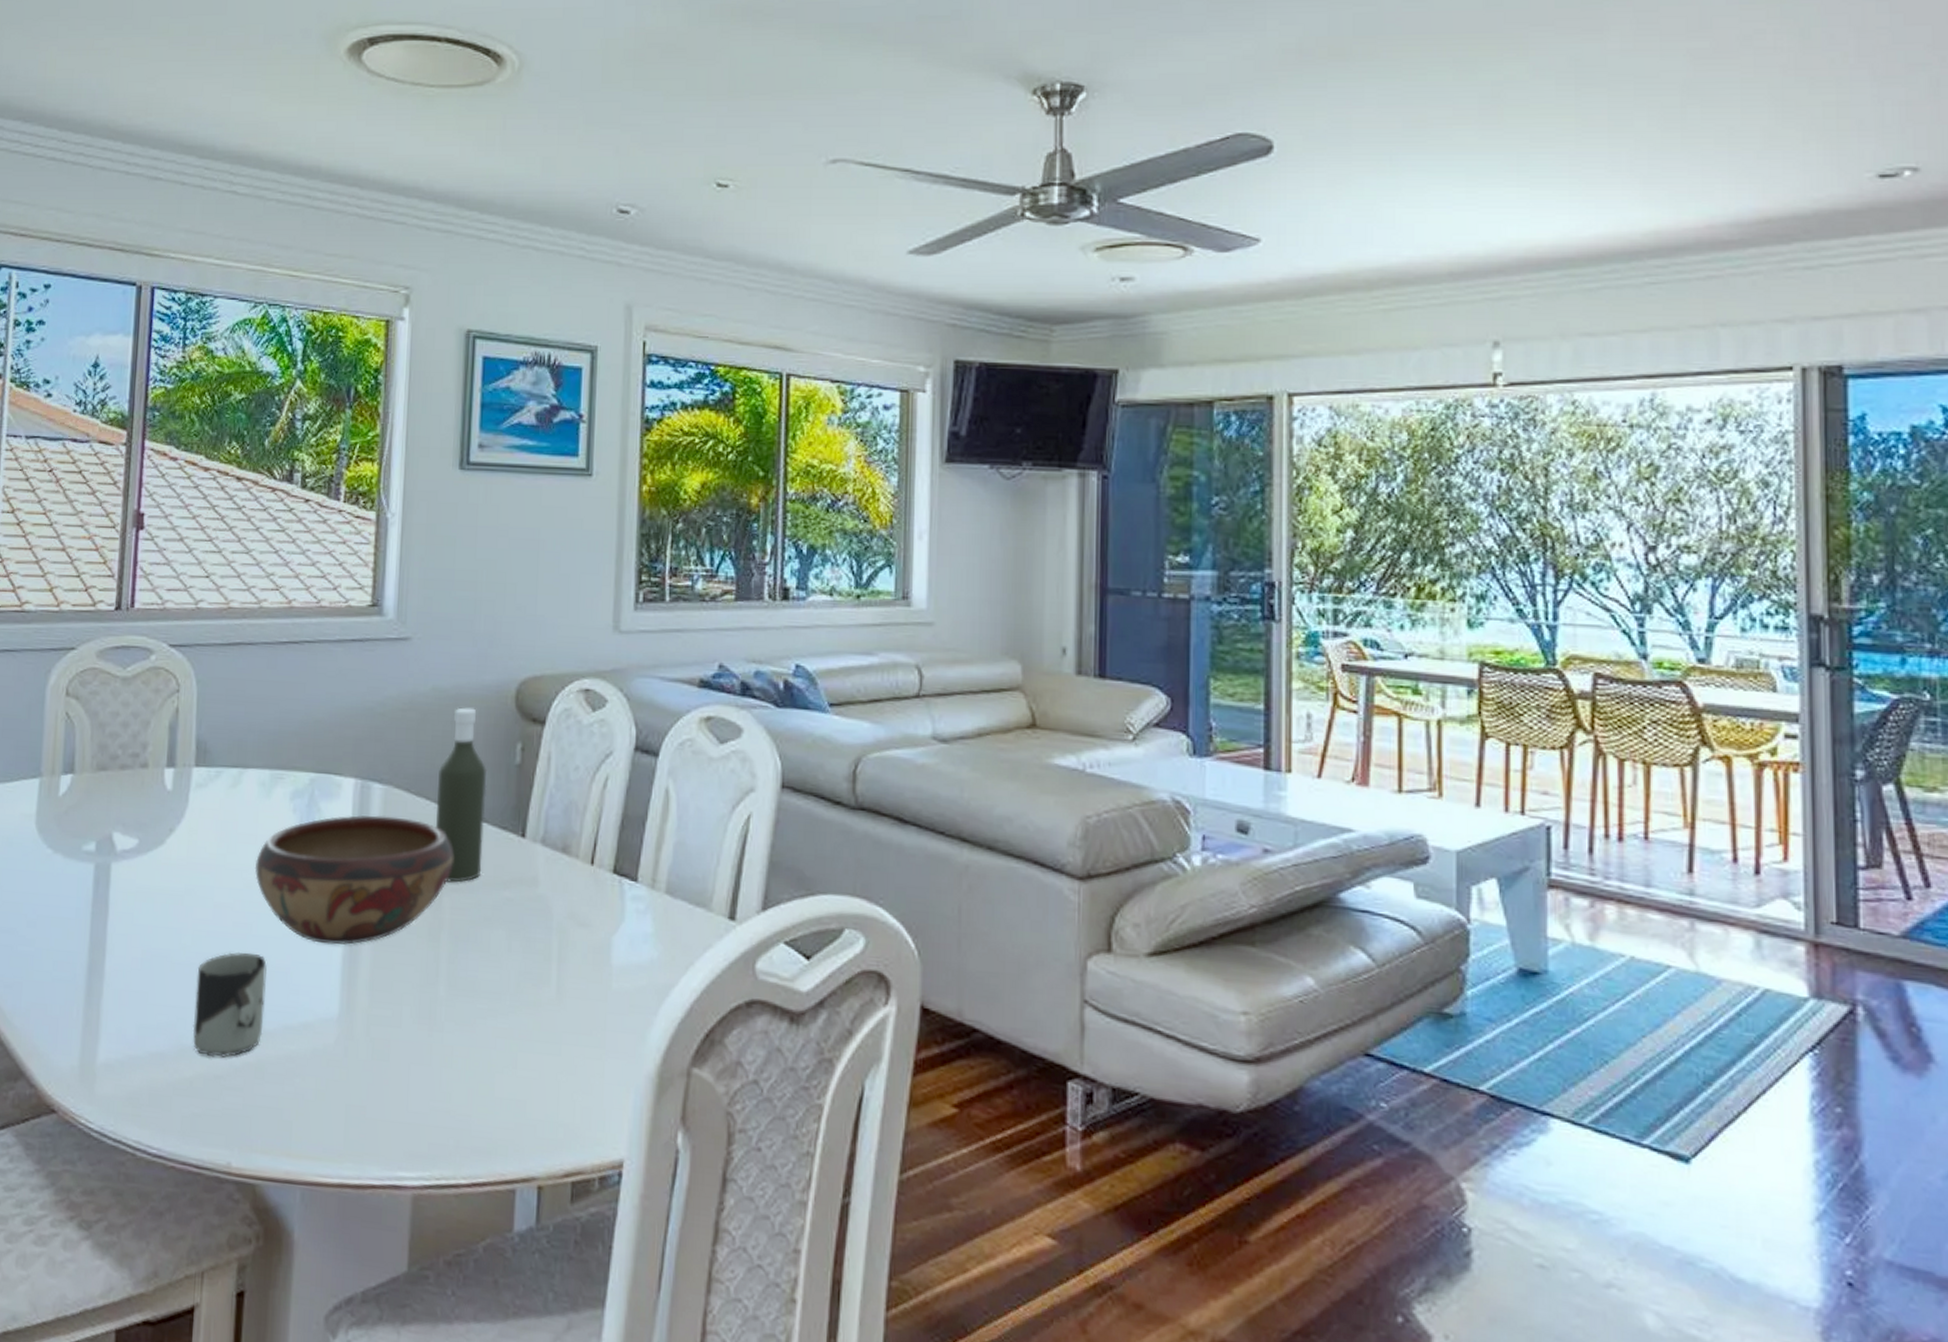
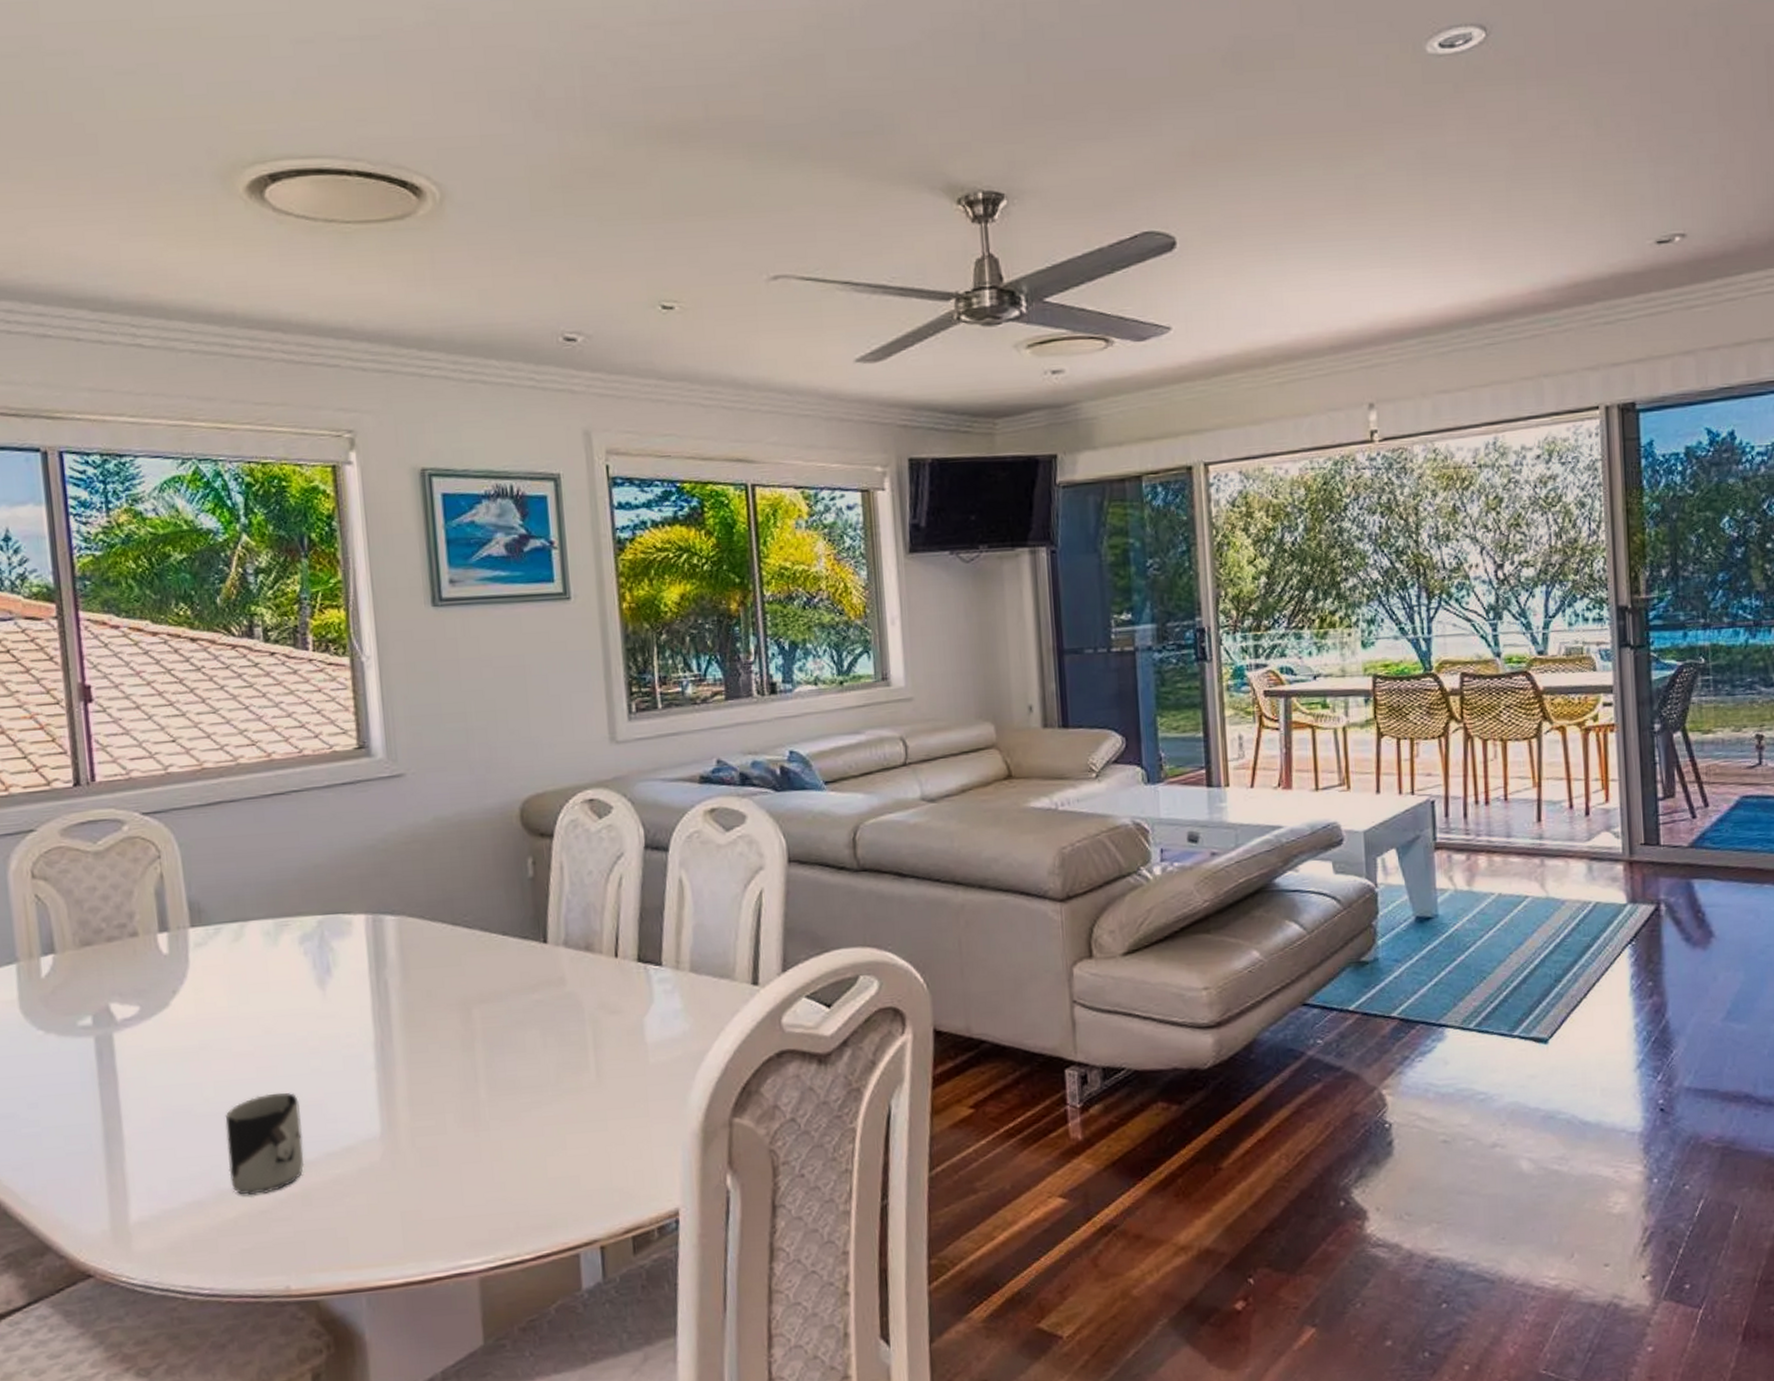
decorative bowl: present [254,815,453,945] -> none [271,943,478,1073]
bottle: present [435,707,488,883] -> none [451,831,508,995]

